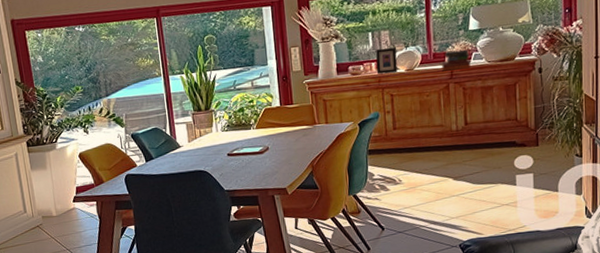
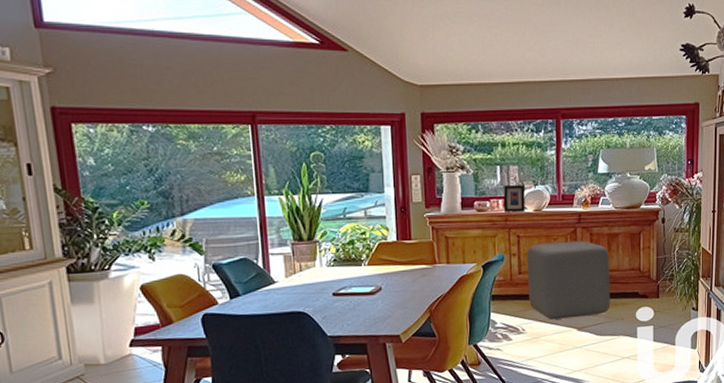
pouf: none [400,94,487,170] -> present [526,240,610,320]
books: present [440,49,471,72] -> none [569,193,598,215]

